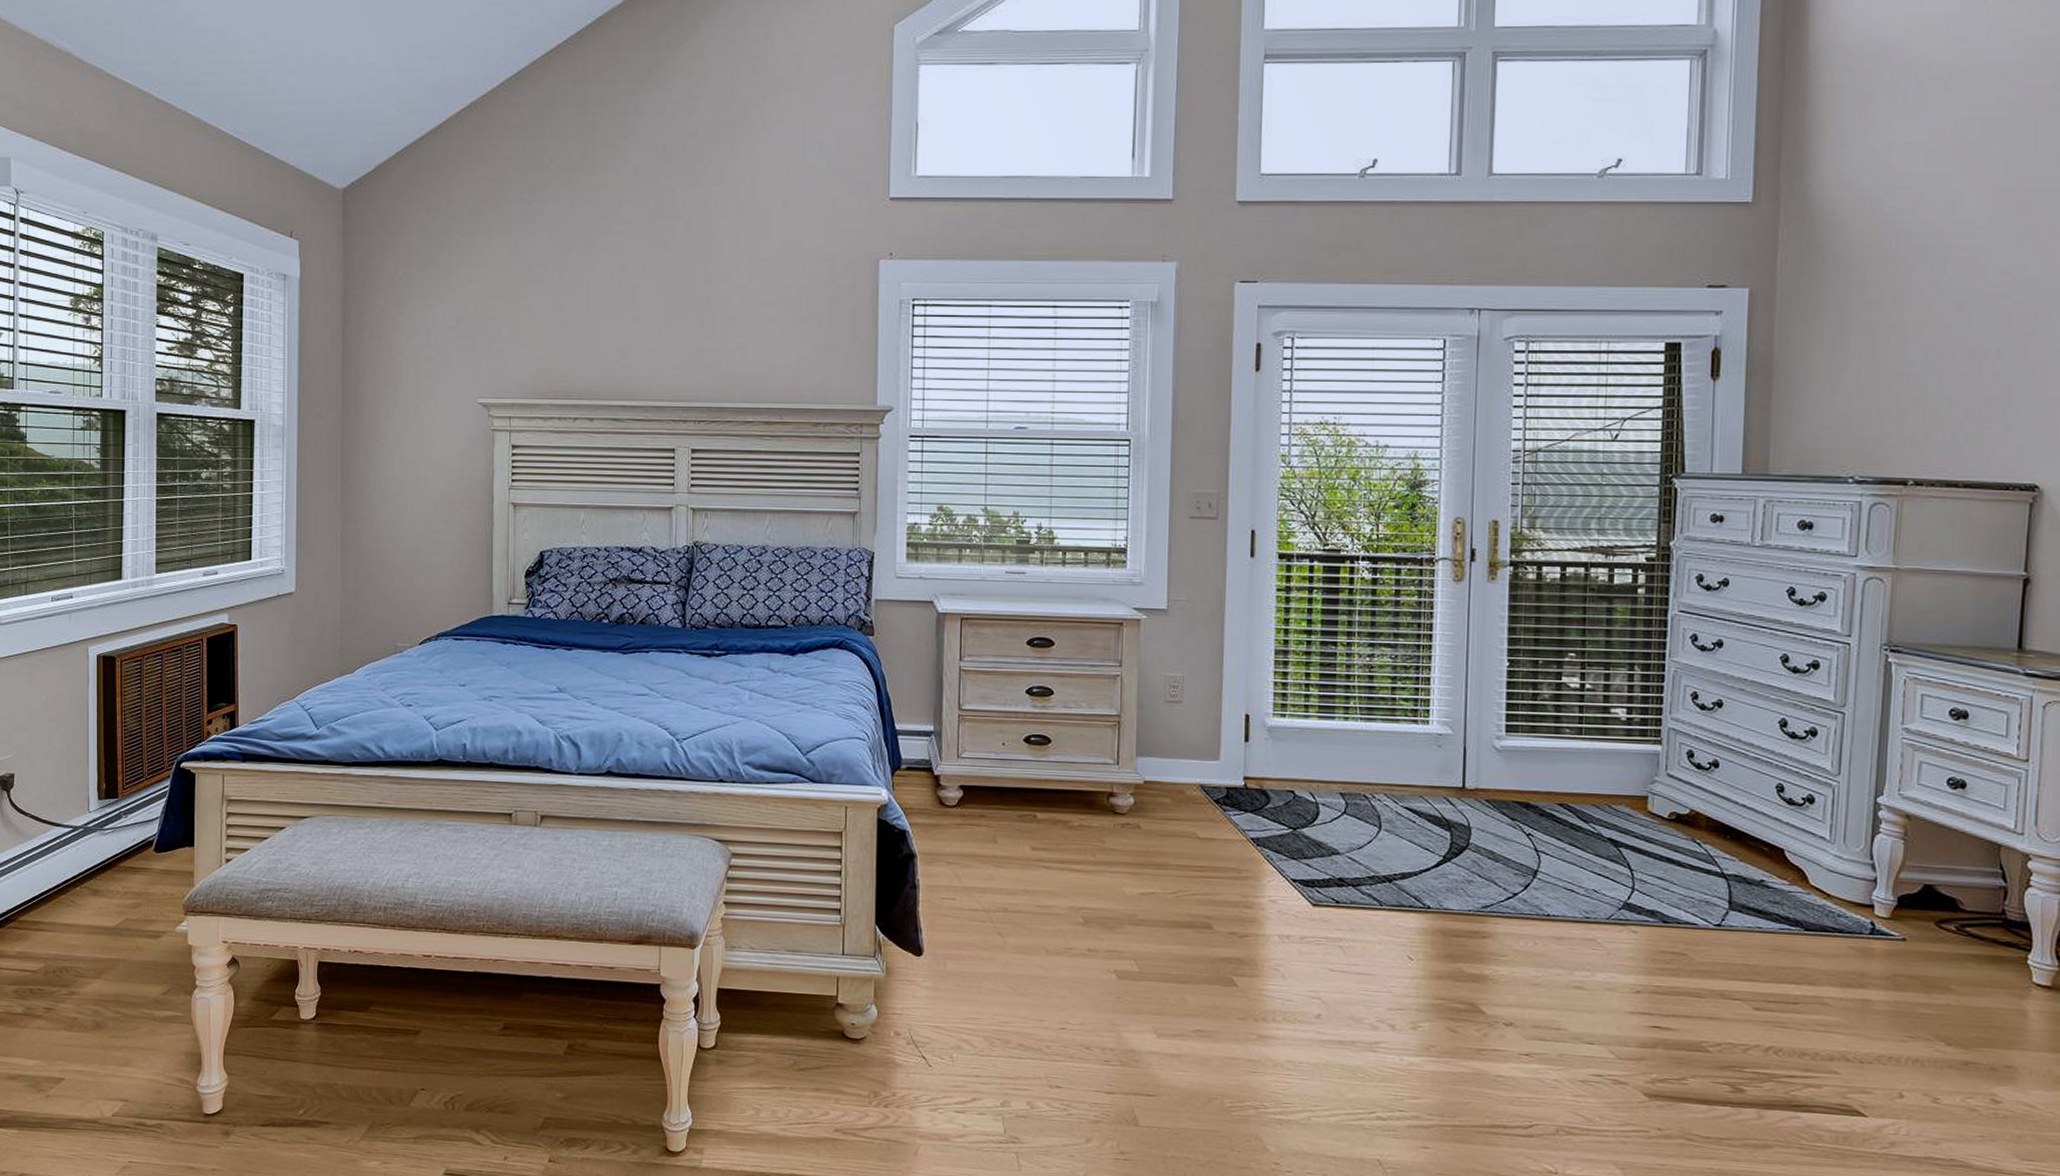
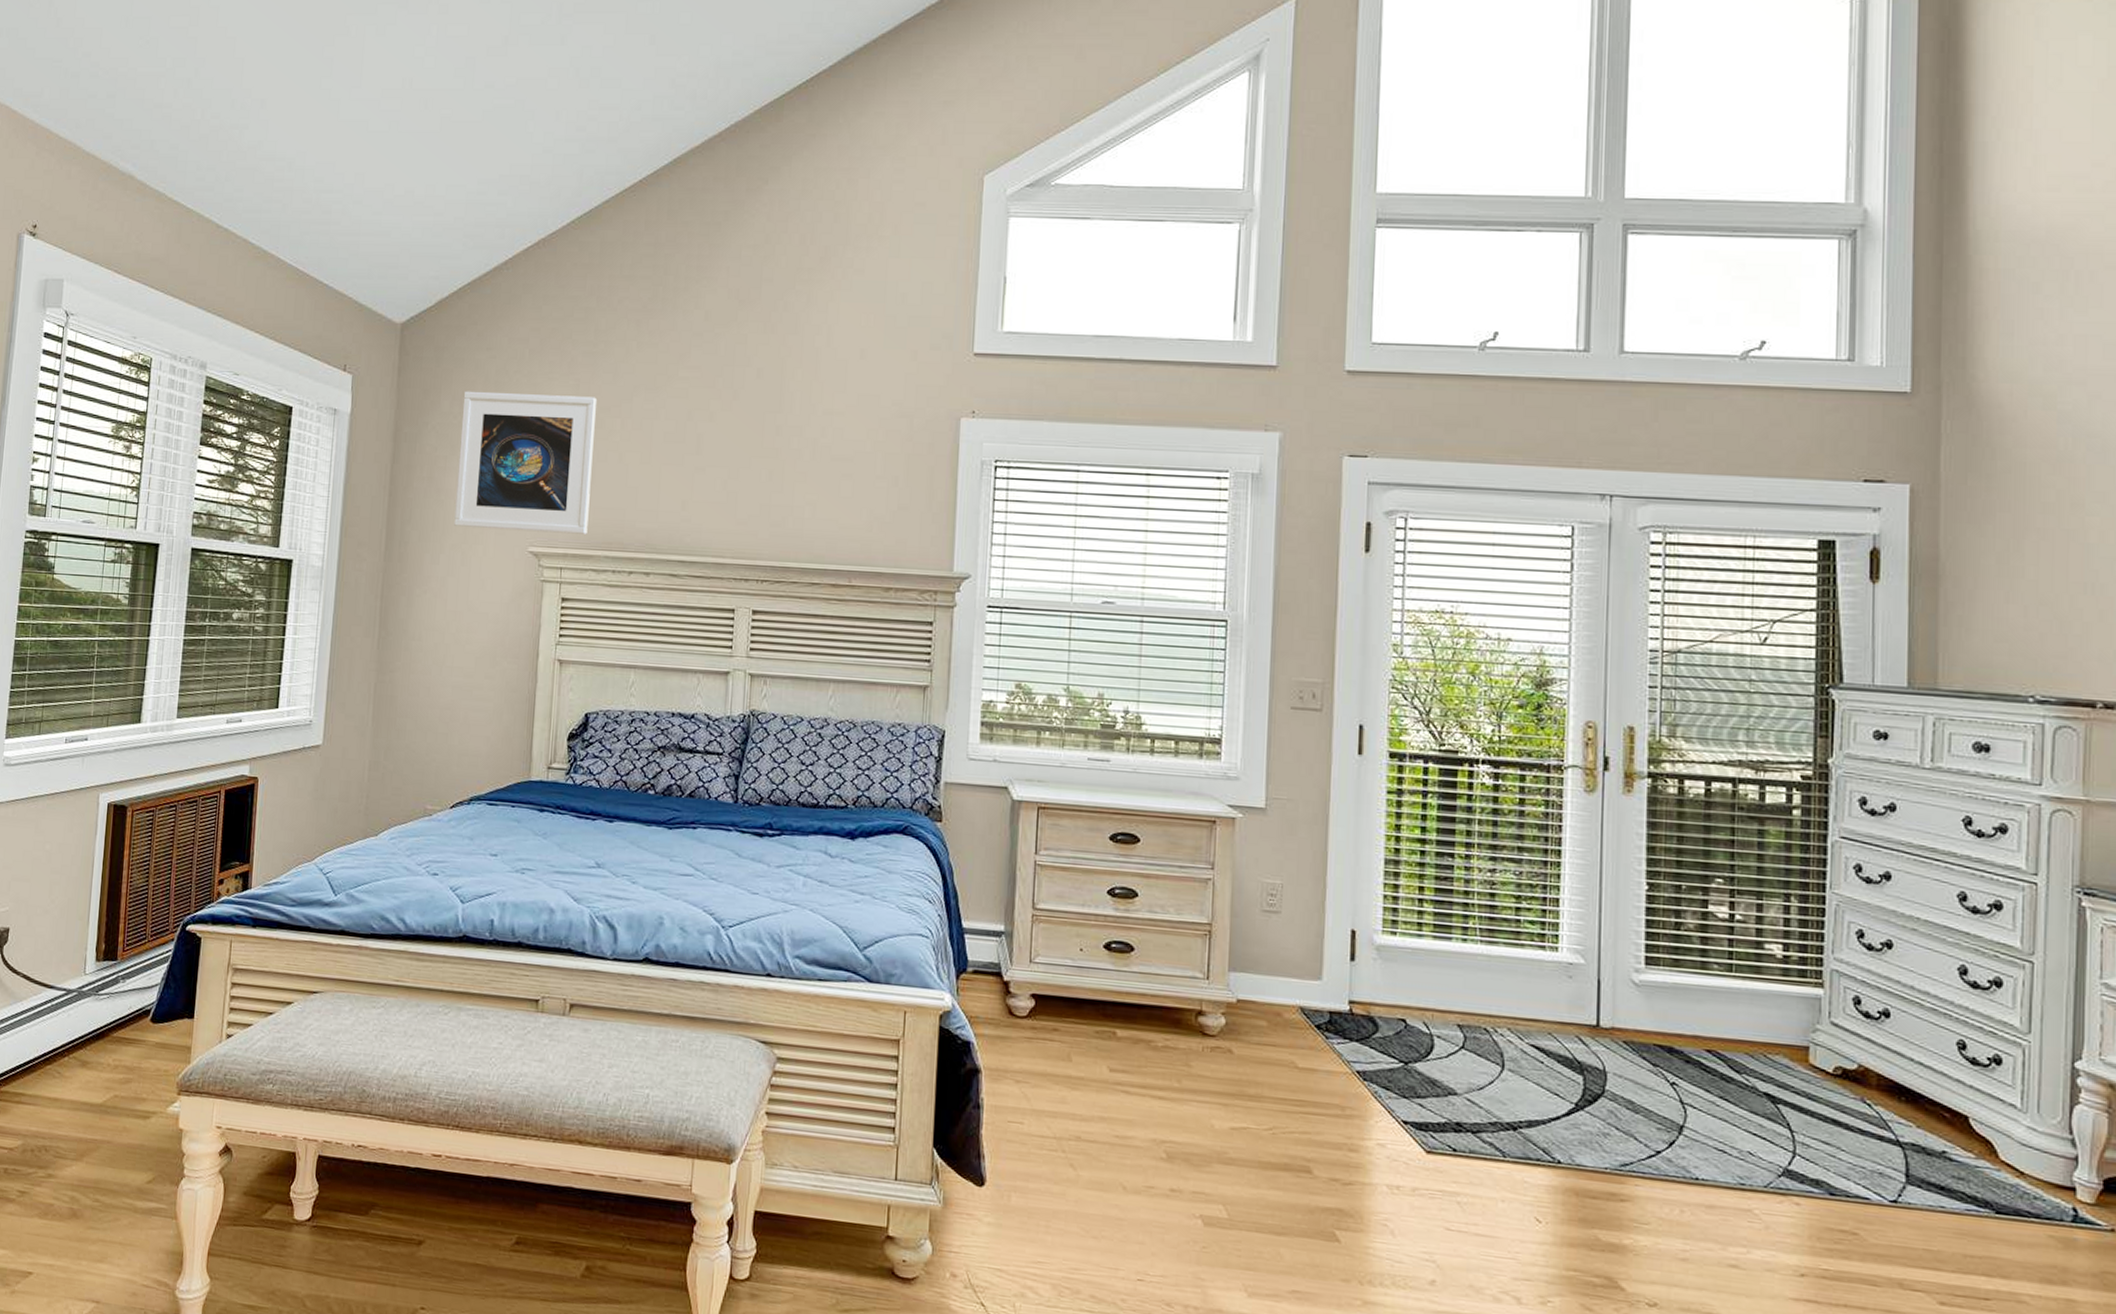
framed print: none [406,252,534,385] -> present [454,391,596,534]

